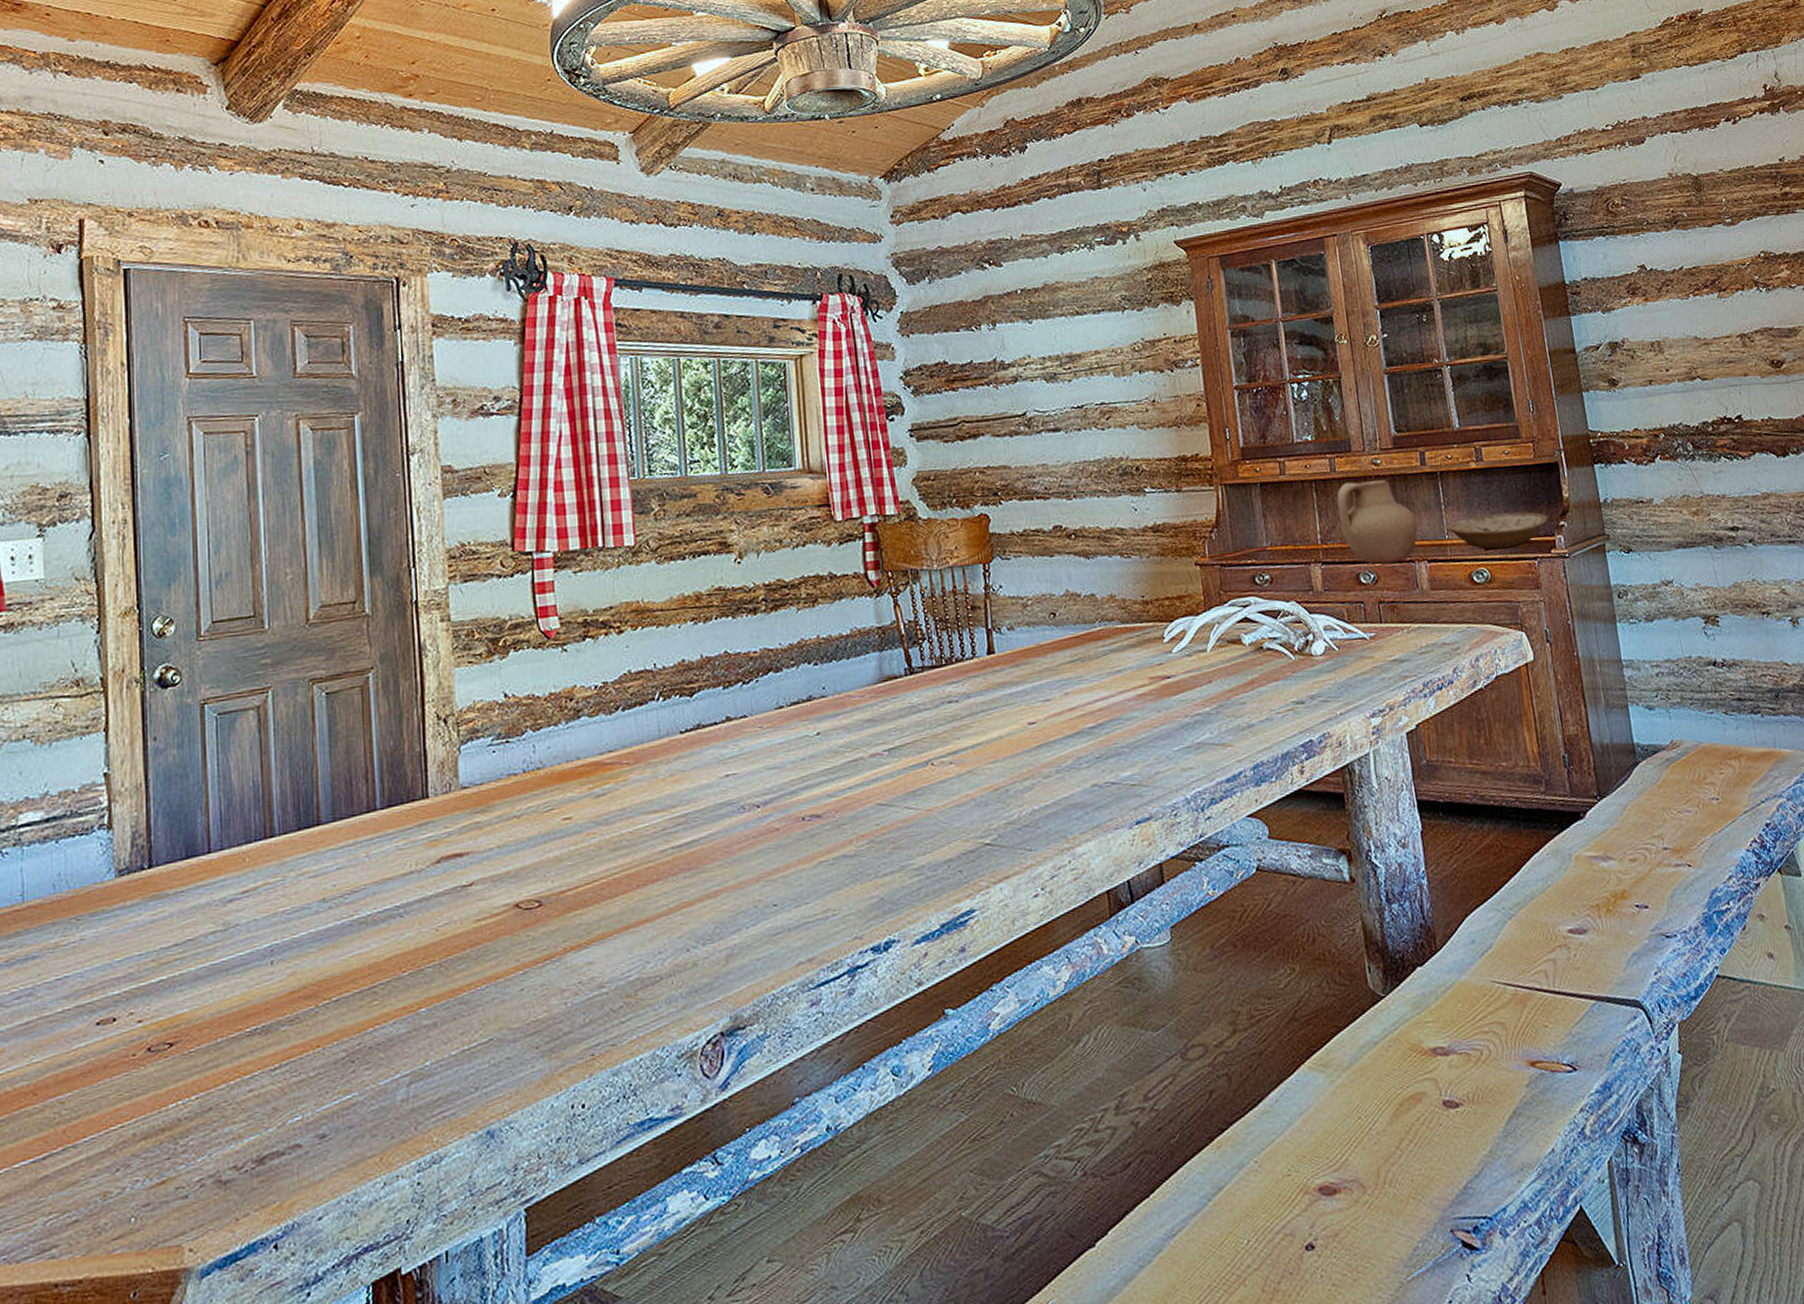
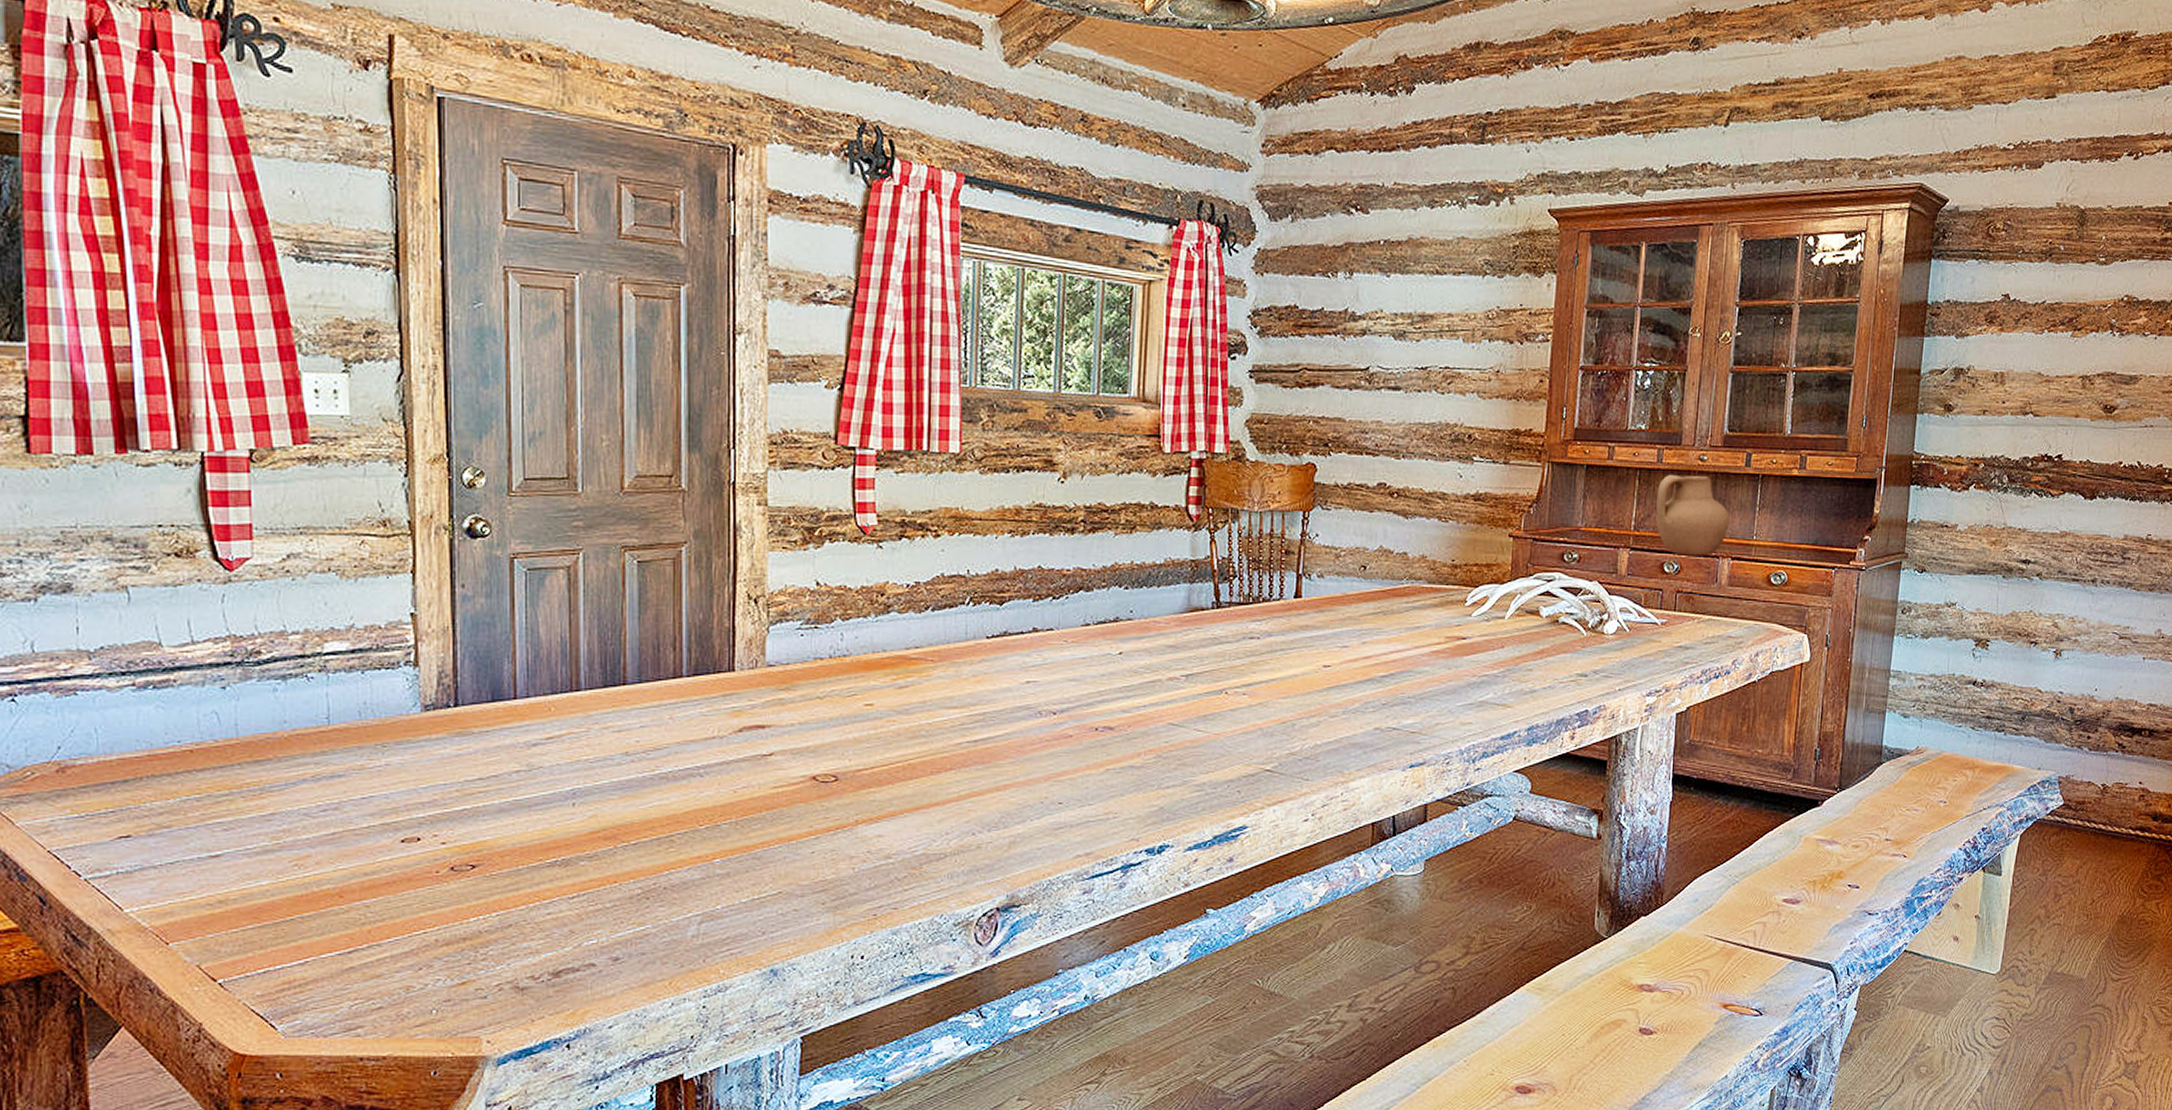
decorative plate: present [1446,511,1549,551] -> none [1756,521,1856,557]

